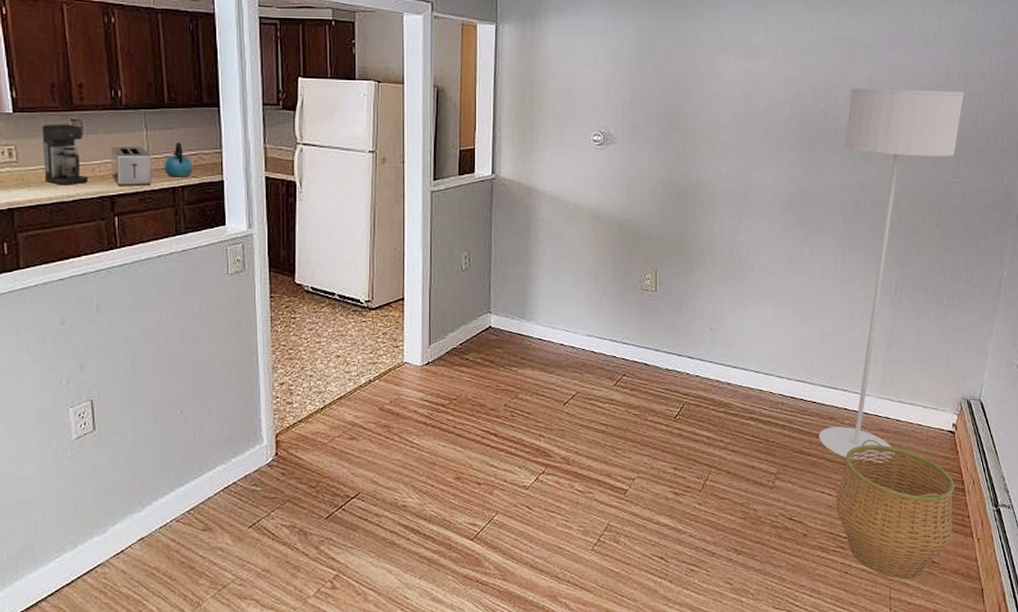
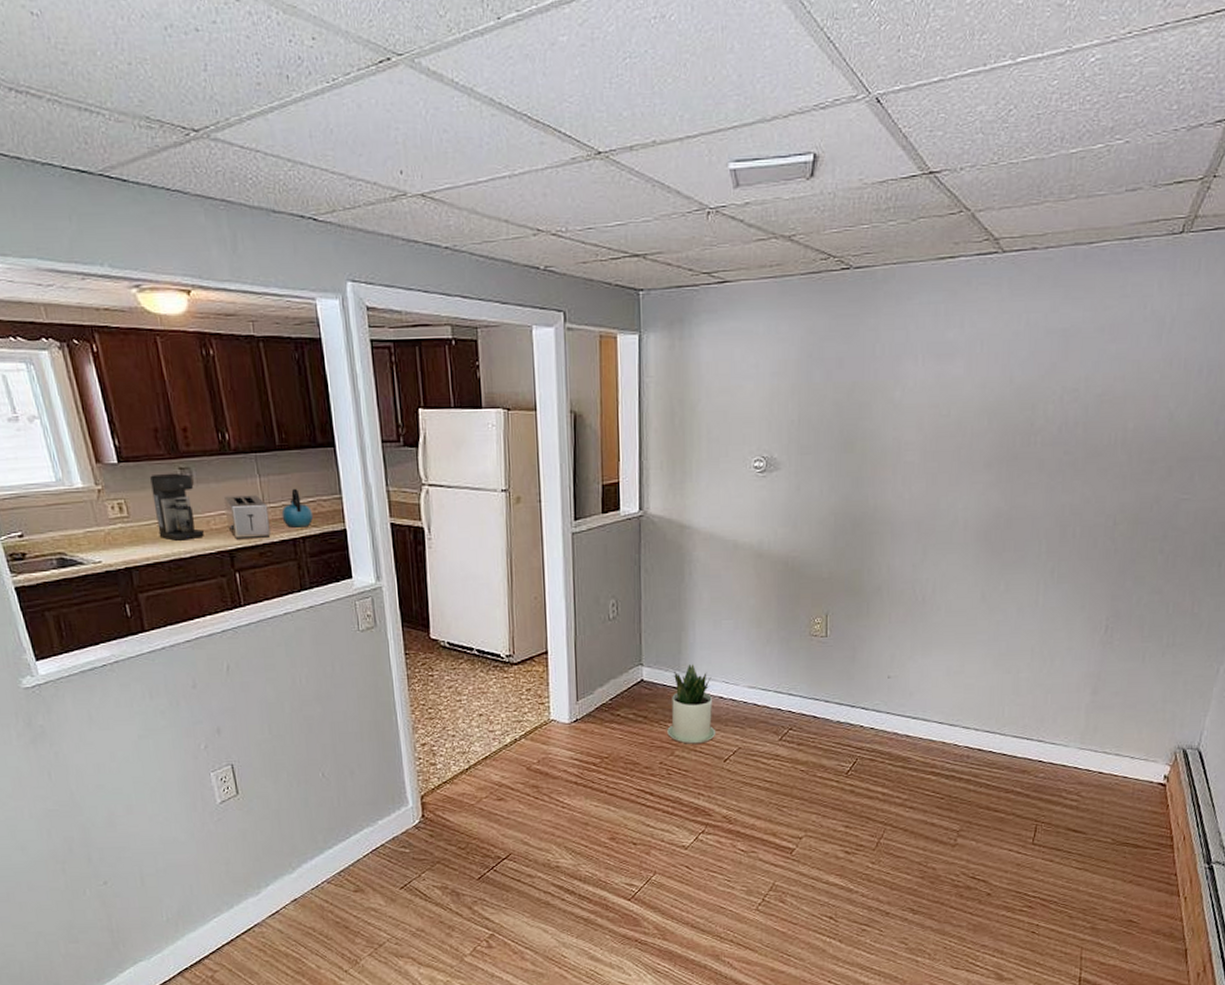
planter: none [512,313,557,388] -> present [667,664,716,744]
floor lamp: present [819,88,964,463] -> none [1008,387,1205,818]
basket: present [836,439,955,579] -> none [1024,793,1162,939]

